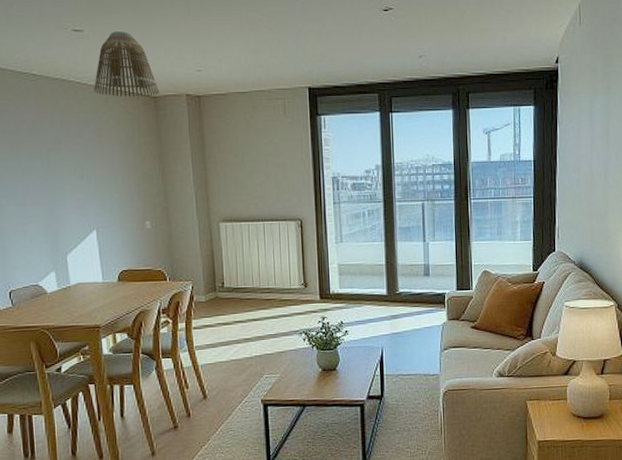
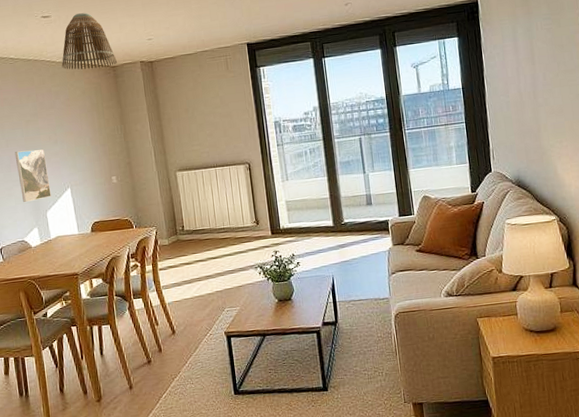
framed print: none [32,183,73,241] -> present [14,149,51,202]

